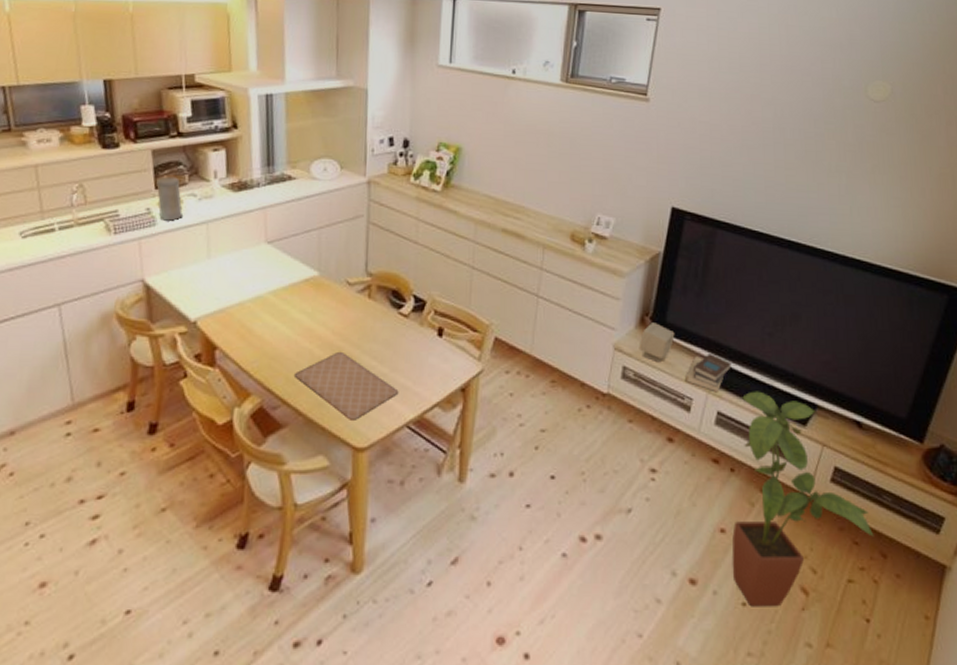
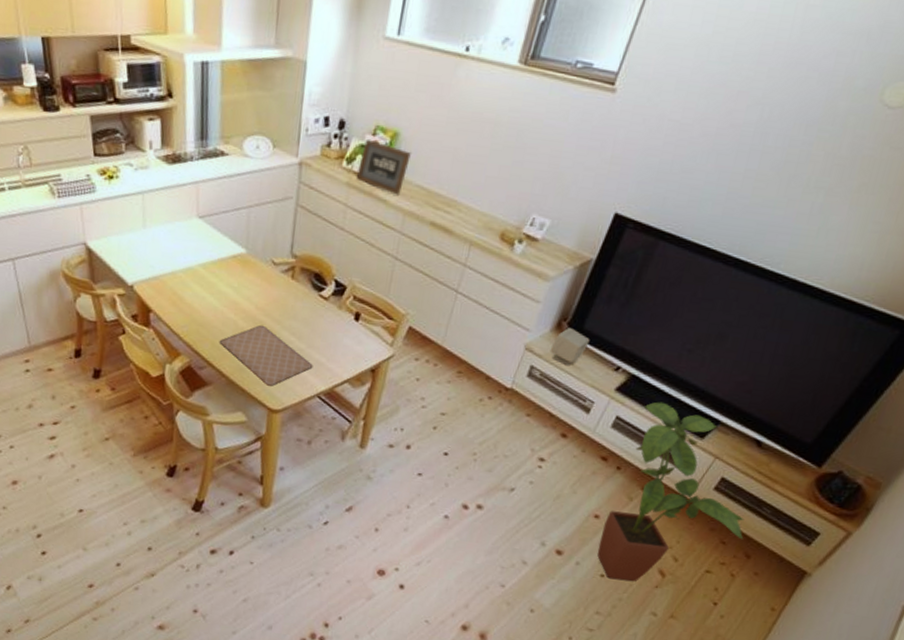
canister: present [156,176,183,222] -> none [95,144,120,190]
picture frame: none [426,154,475,206] -> present [357,138,411,195]
books: present [686,354,731,393] -> none [591,363,642,400]

